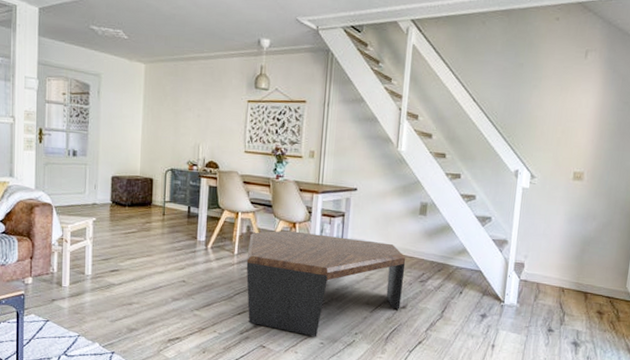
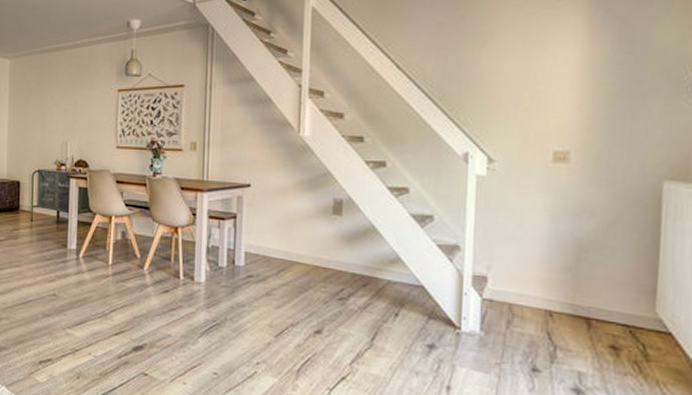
coffee table: present [246,230,406,336] -> none [122,236,318,365]

